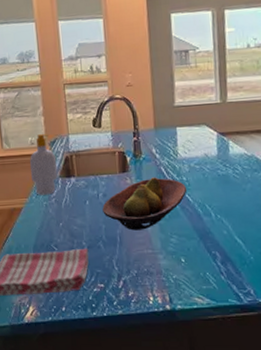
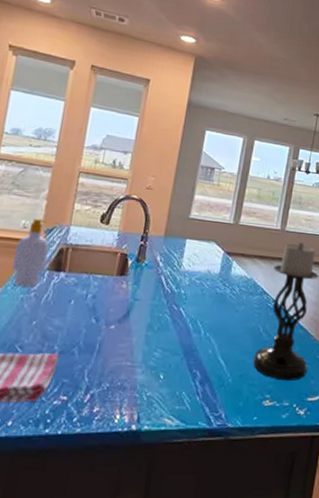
fruit bowl: present [102,177,188,231] -> none [87,285,183,340]

